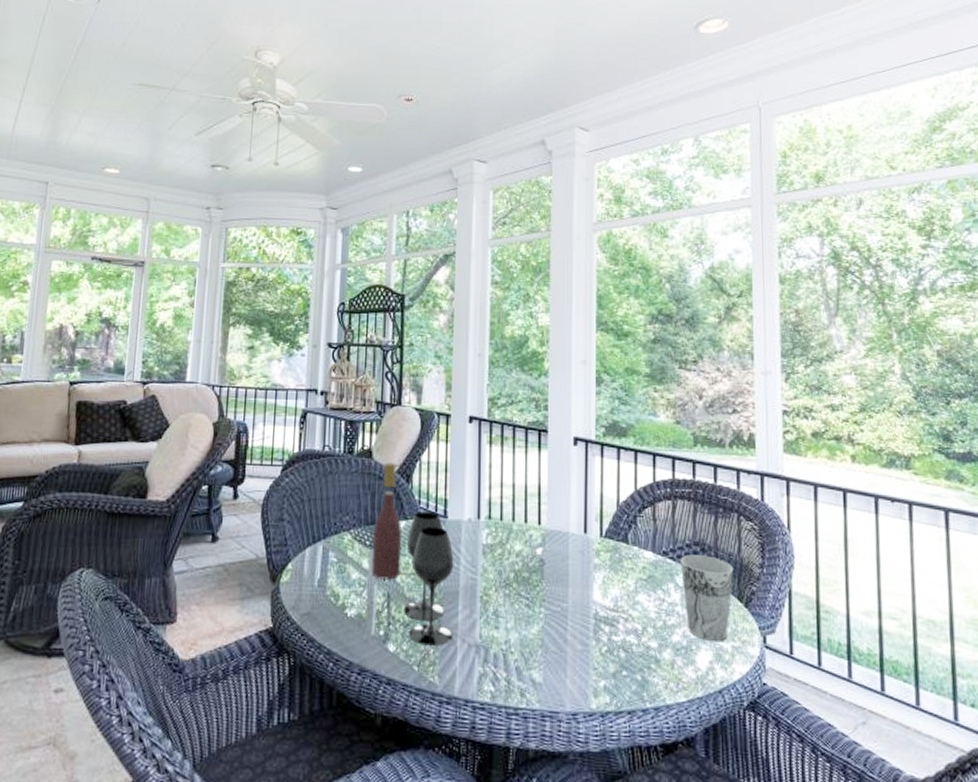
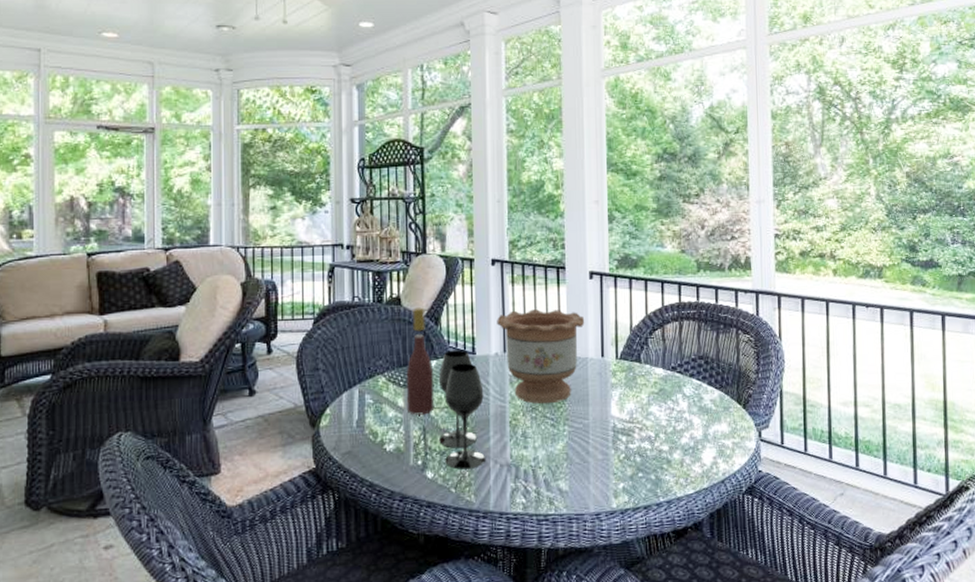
flower pot: none [472,474,567,581] -> present [497,309,585,404]
cup: present [681,555,734,642] -> none [688,367,734,441]

